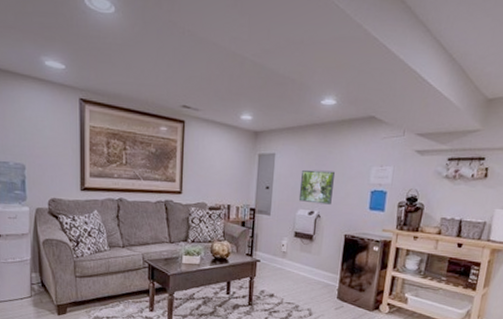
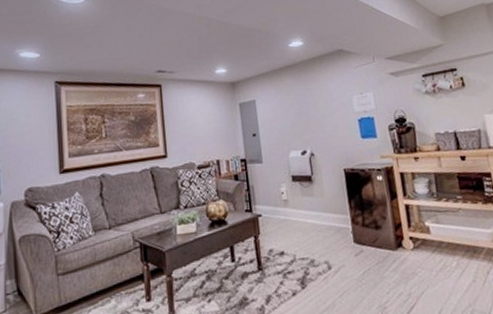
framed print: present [298,170,335,205] -> none [285,107,322,143]

